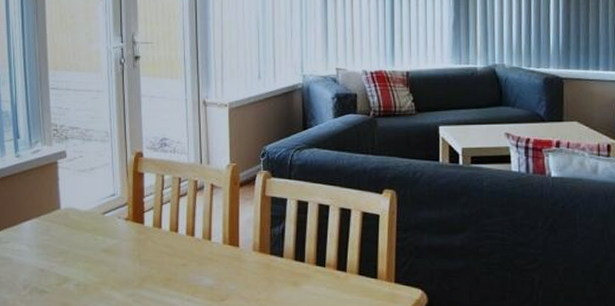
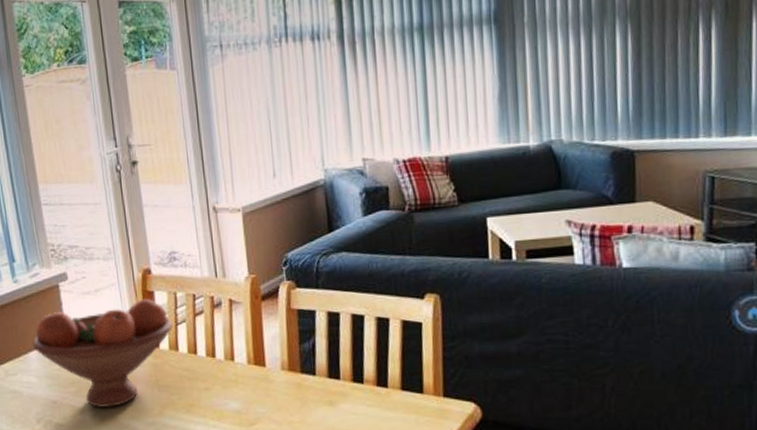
fruit bowl: none [26,179,159,279] -> present [32,299,174,408]

